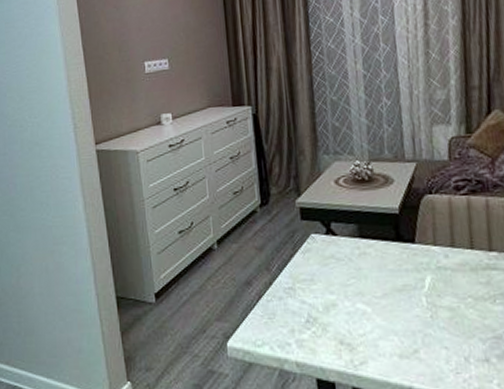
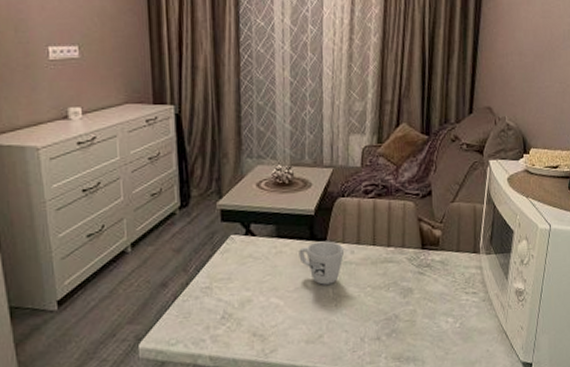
mug: none [384,242,437,292] -> present [299,241,345,285]

